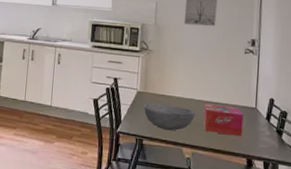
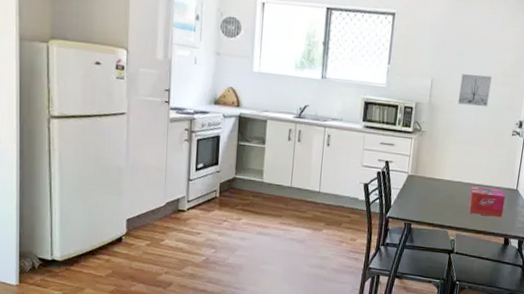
bowl: present [143,103,196,131] -> none [413,187,462,214]

